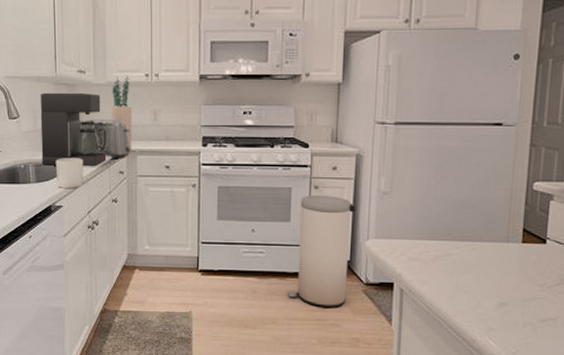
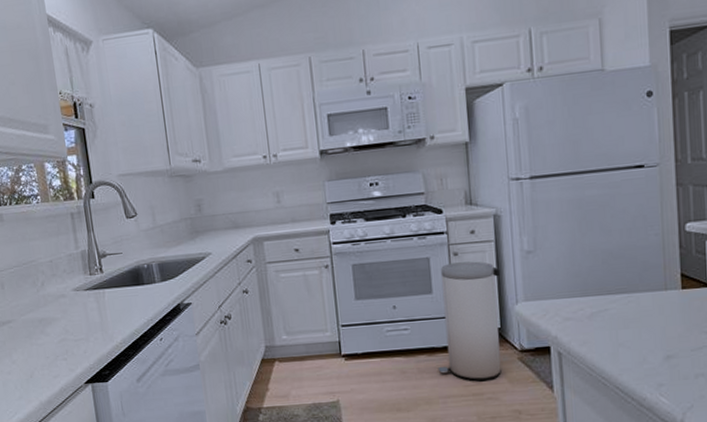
coffee maker: present [40,92,108,167] -> none [156,182,233,264]
mug: present [55,158,84,188] -> none [179,251,211,285]
toaster: present [81,118,131,160] -> none [201,206,257,248]
vase: present [111,75,132,153] -> none [230,159,258,240]

